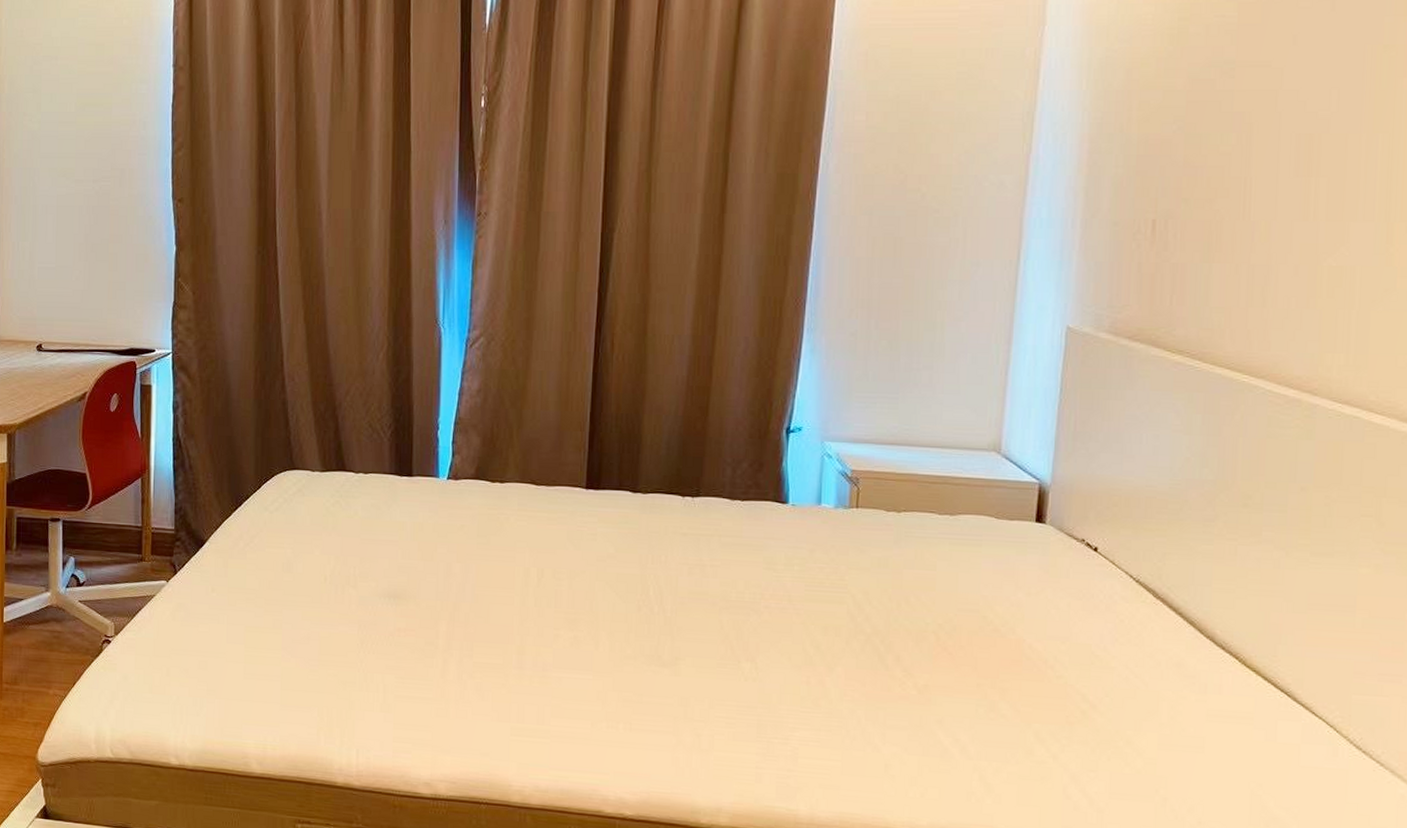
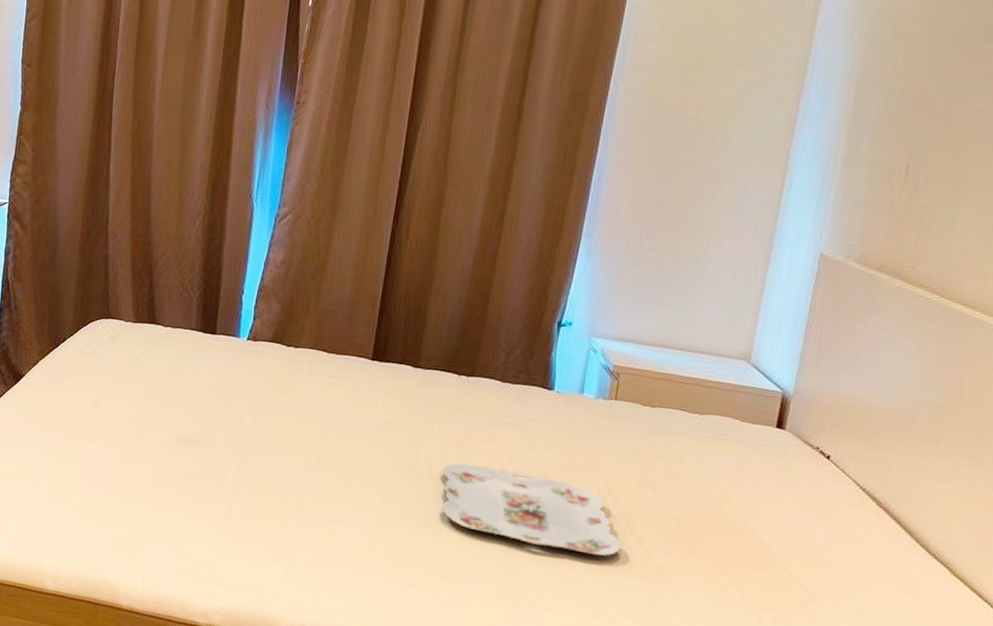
serving tray: none [674,593,879,681] -> present [442,464,622,556]

